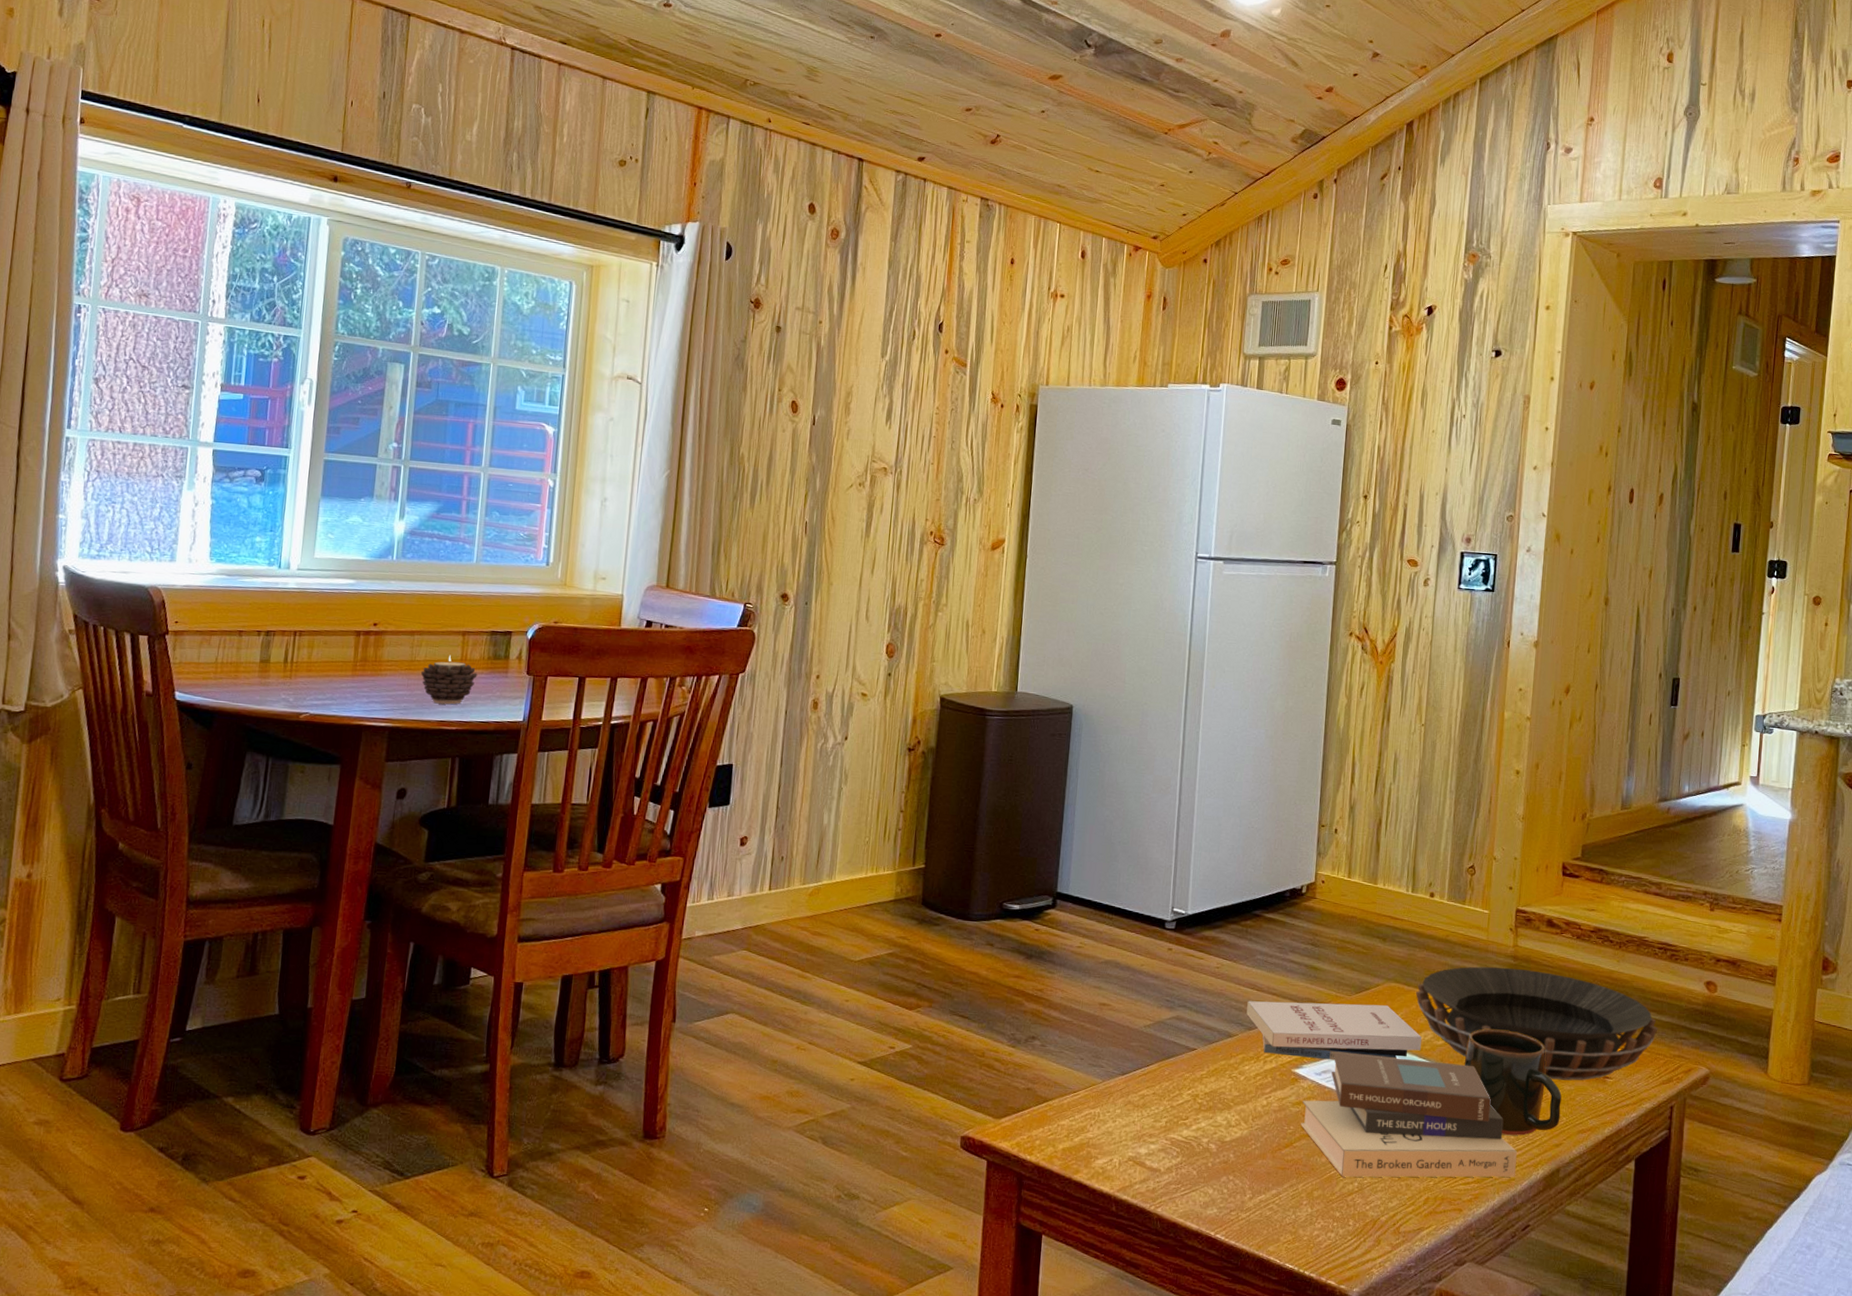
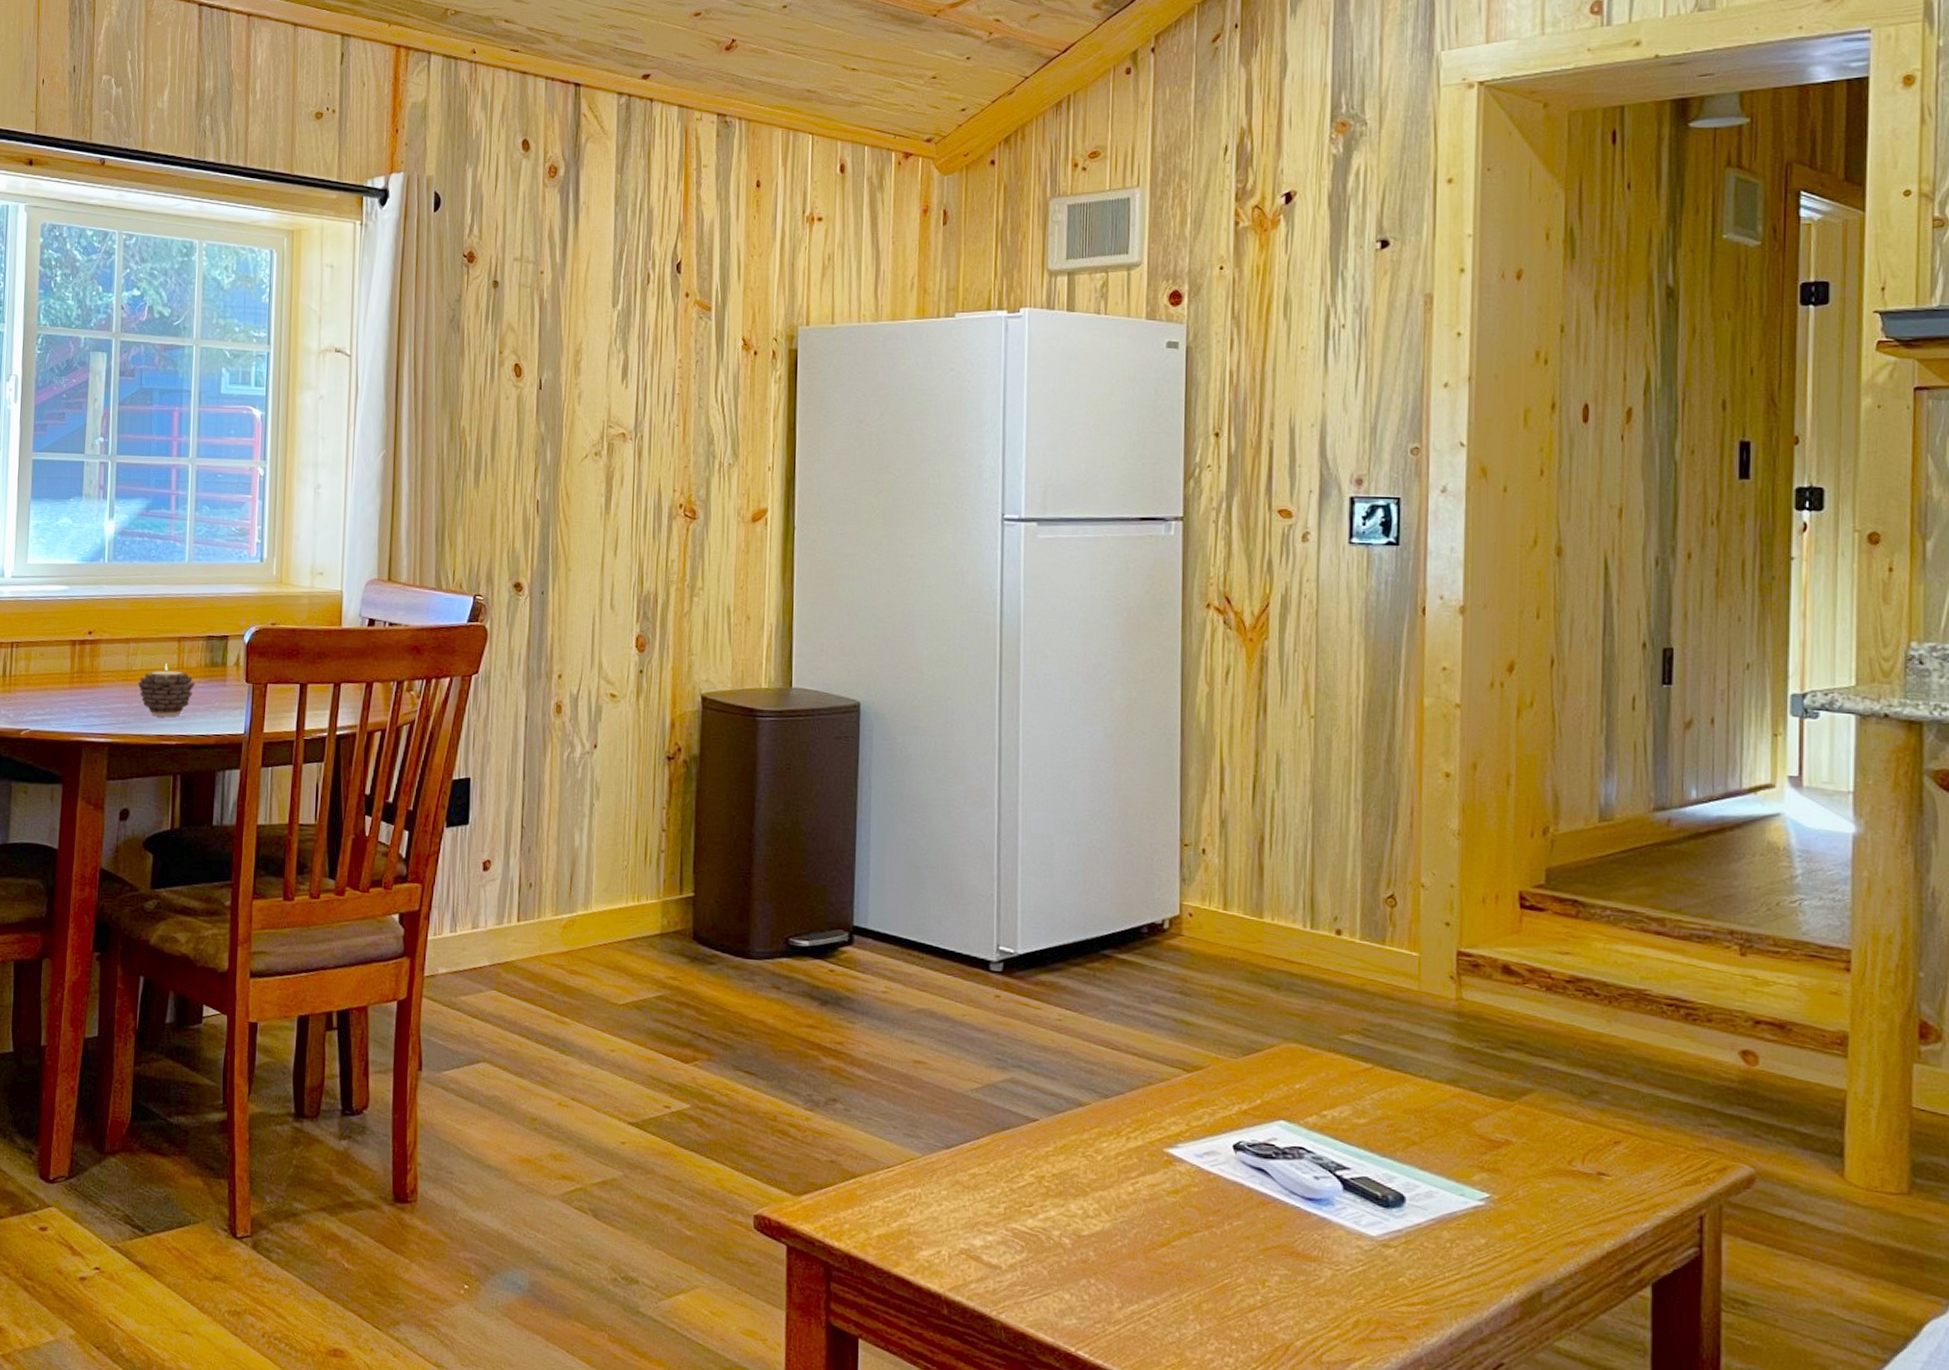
books: present [1246,1001,1422,1060] -> none [1100,1061,1337,1140]
books: present [1301,1052,1517,1178] -> none [1180,1129,1479,1300]
decorative bowl: present [1416,966,1658,1081] -> none [1325,1024,1674,1178]
mug: present [1464,1029,1562,1136] -> none [1397,1105,1539,1246]

